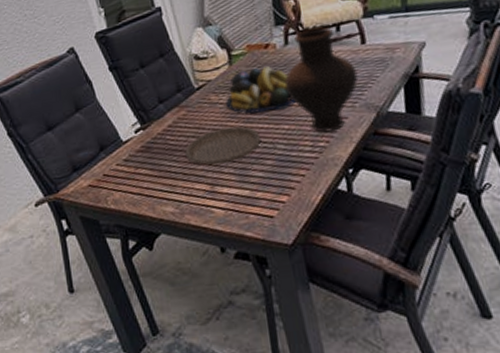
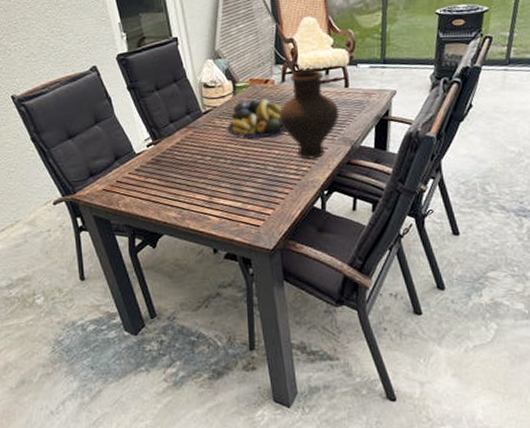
plate: present [185,126,262,166] -> none [189,148,255,180]

